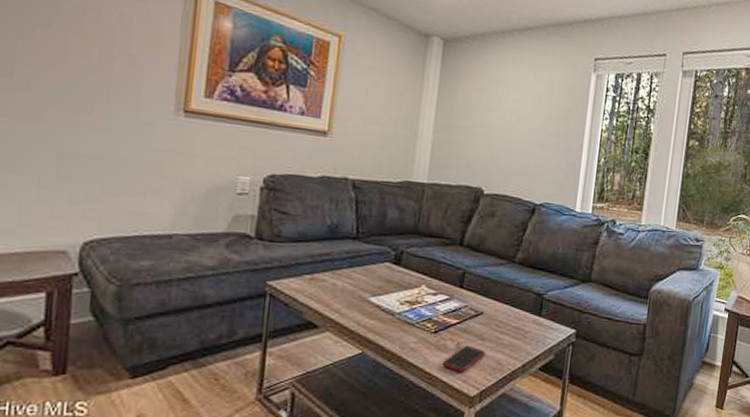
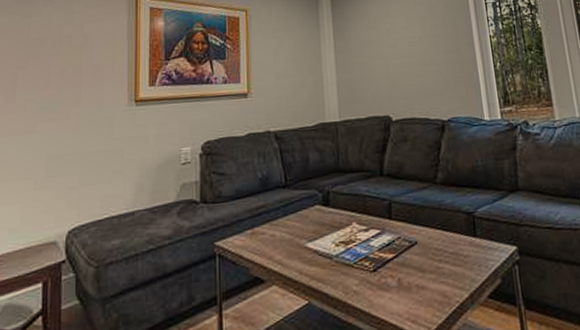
cell phone: present [442,345,485,372] -> none [387,280,429,312]

